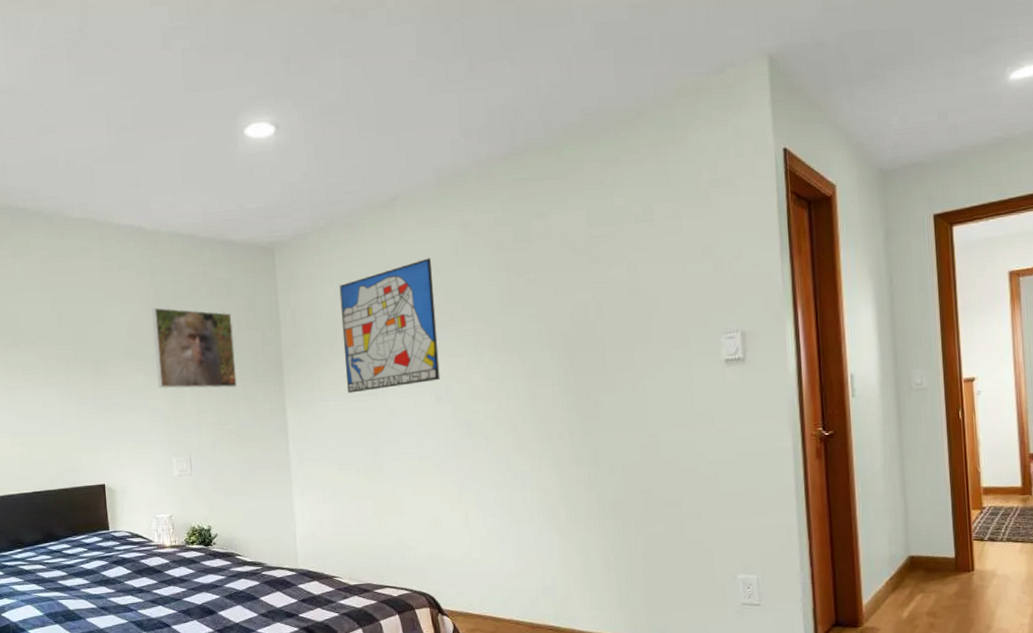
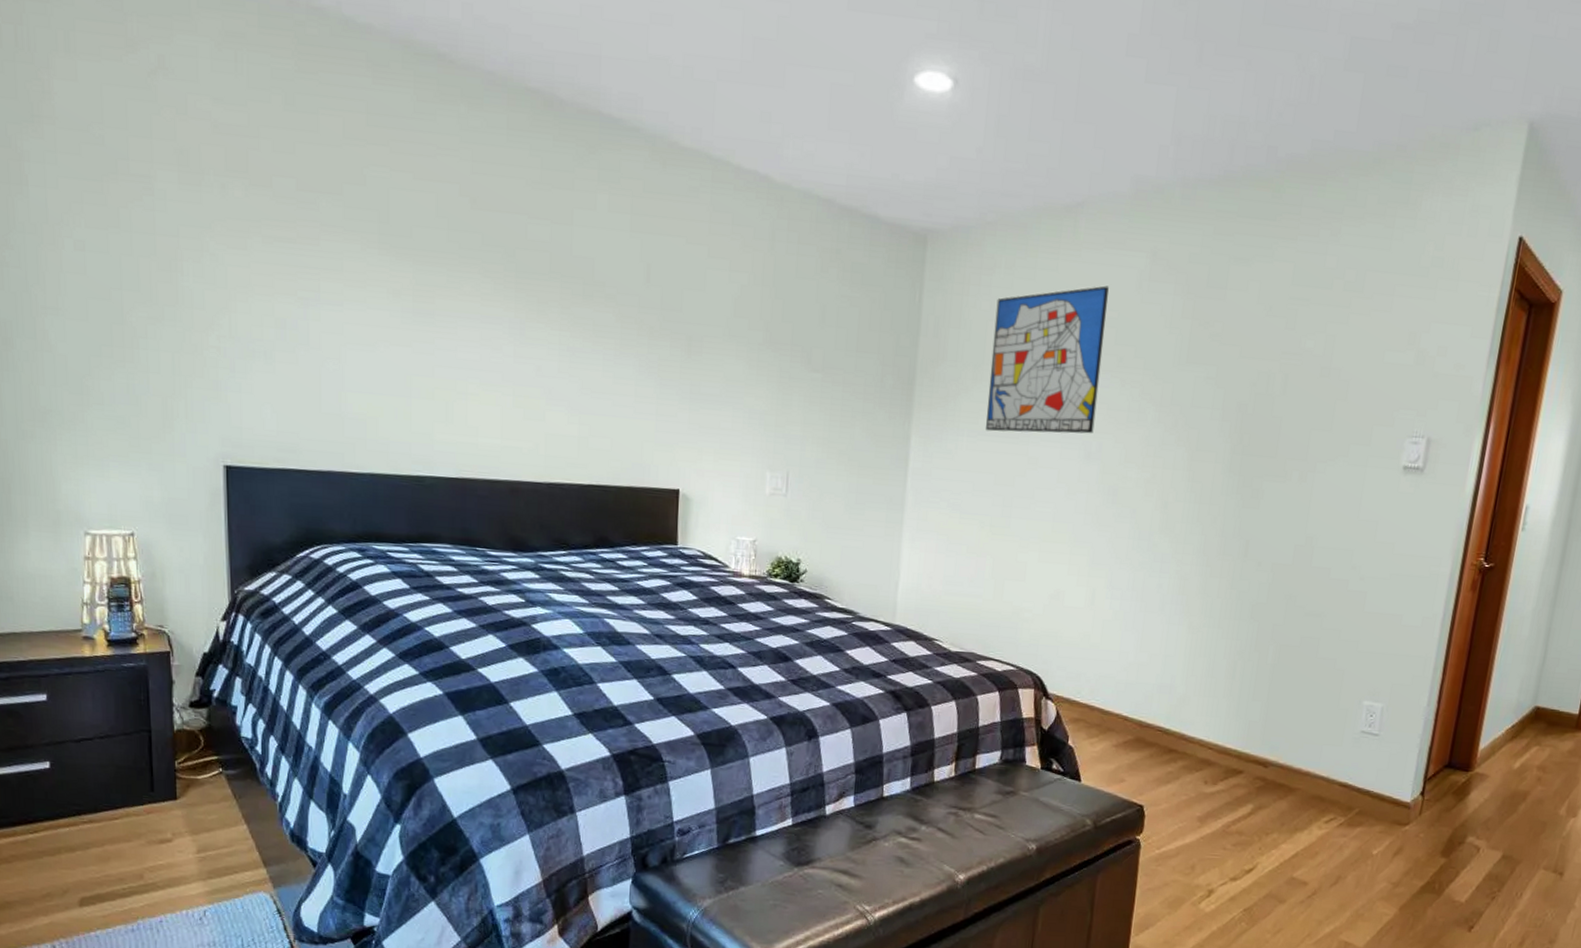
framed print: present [151,307,237,389] -> none [761,283,863,399]

